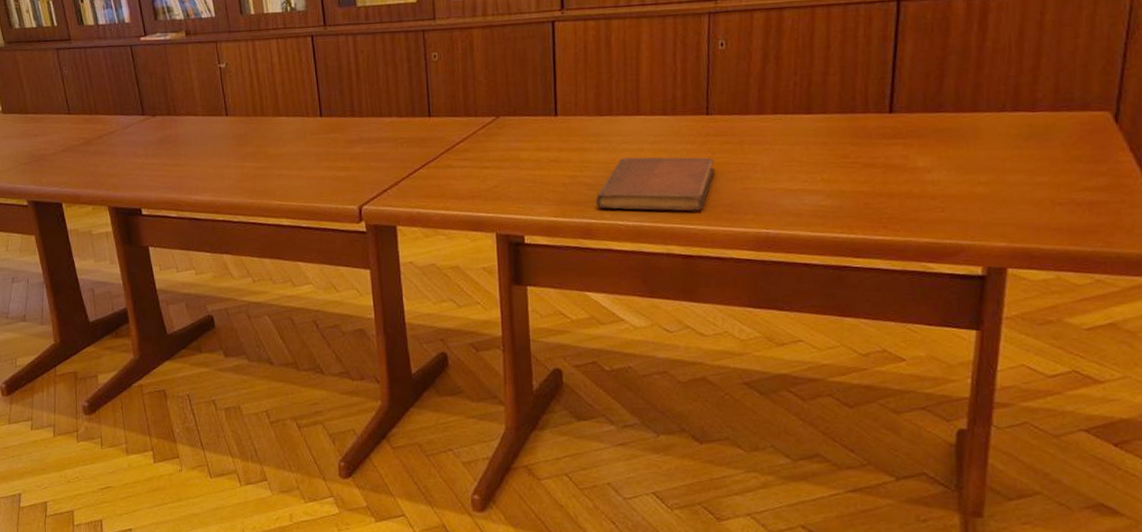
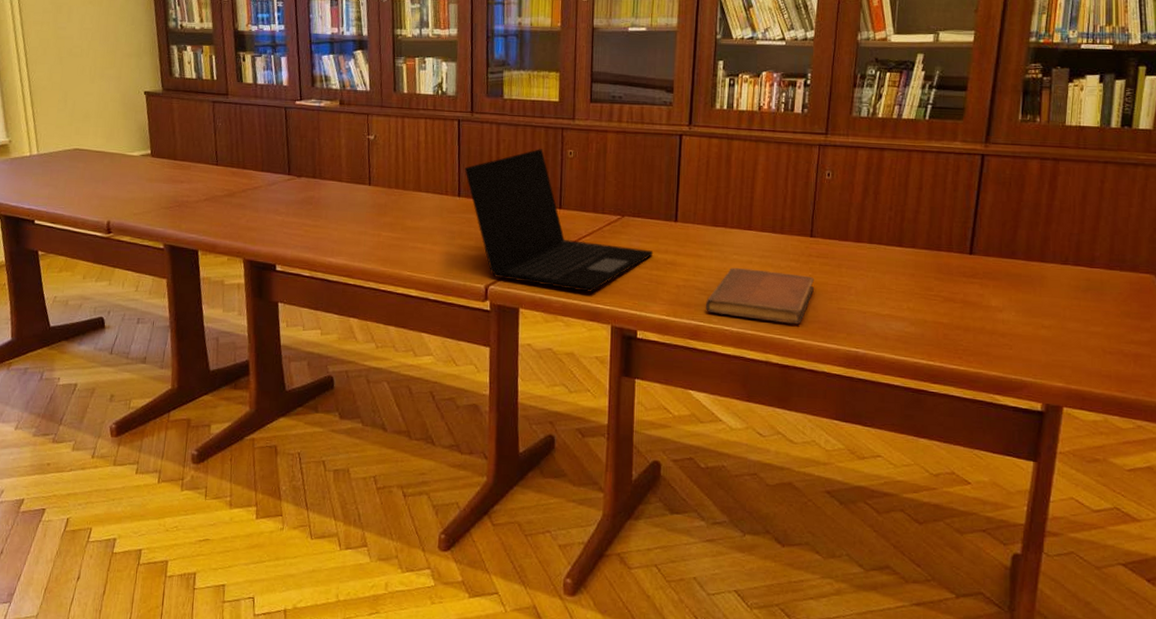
laptop: none [323,55,535,201] -> present [464,149,654,292]

